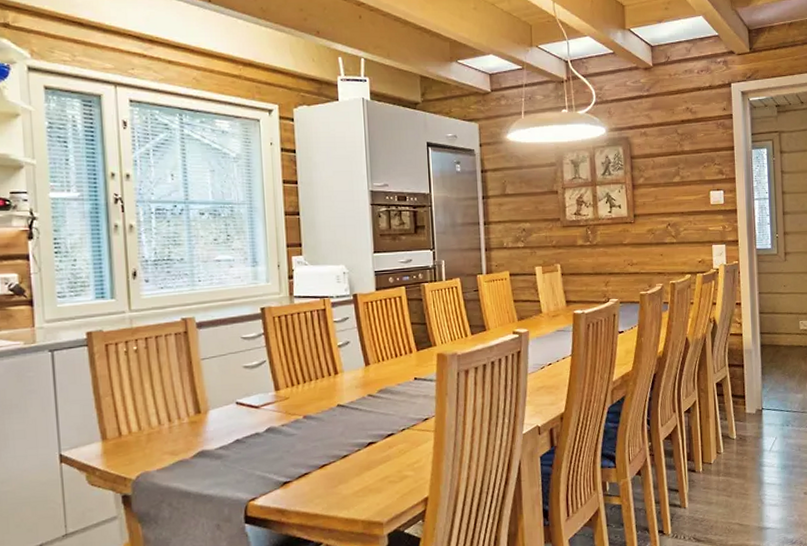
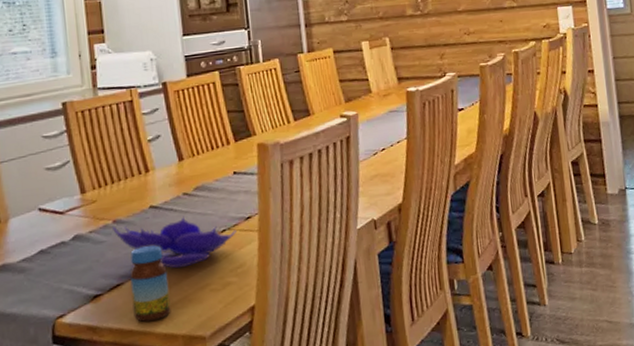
decorative bowl: none [303,415,415,462] -> present [112,216,237,269]
jar: none [317,440,353,507] -> present [130,245,171,322]

